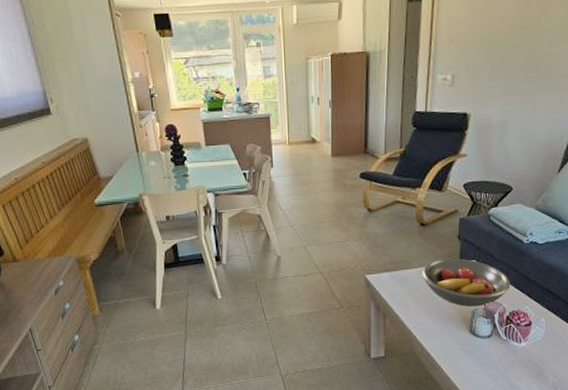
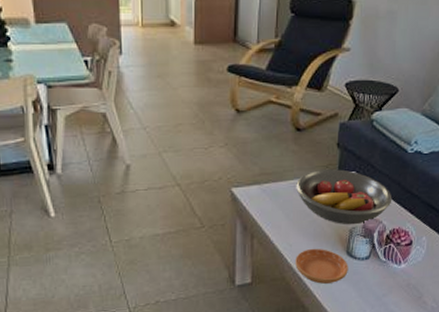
saucer: none [423,327,472,359] -> present [295,248,348,284]

